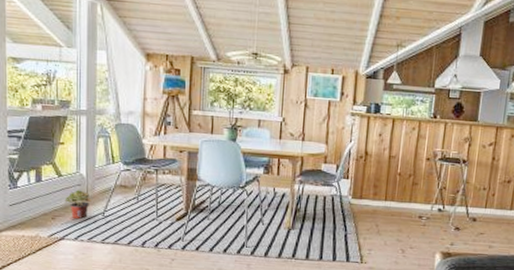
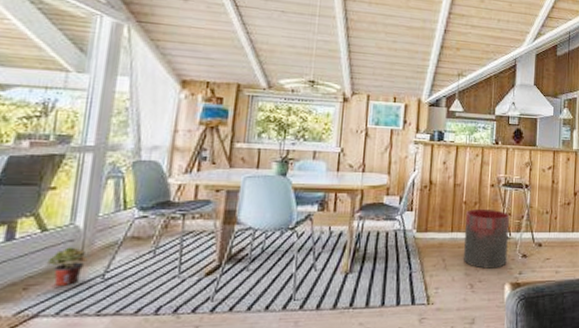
trash can: none [395,180,444,238] -> present [463,208,509,269]

